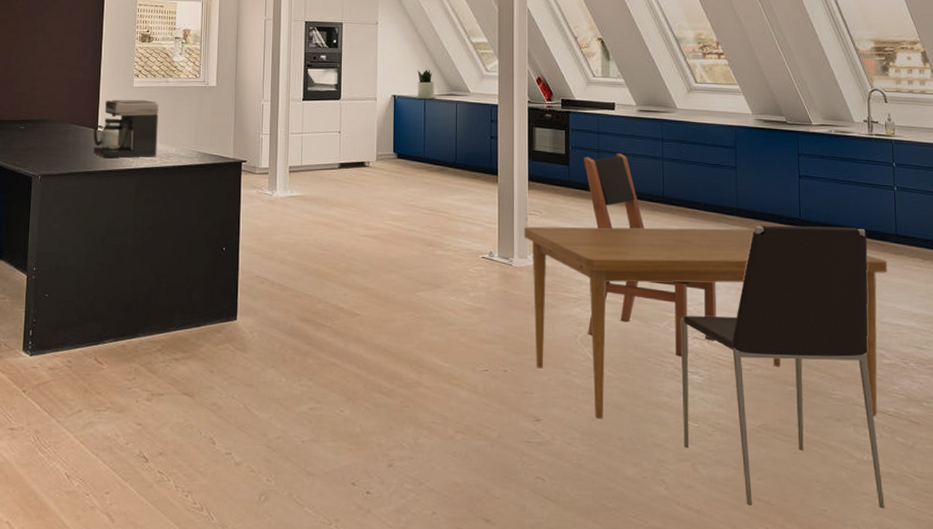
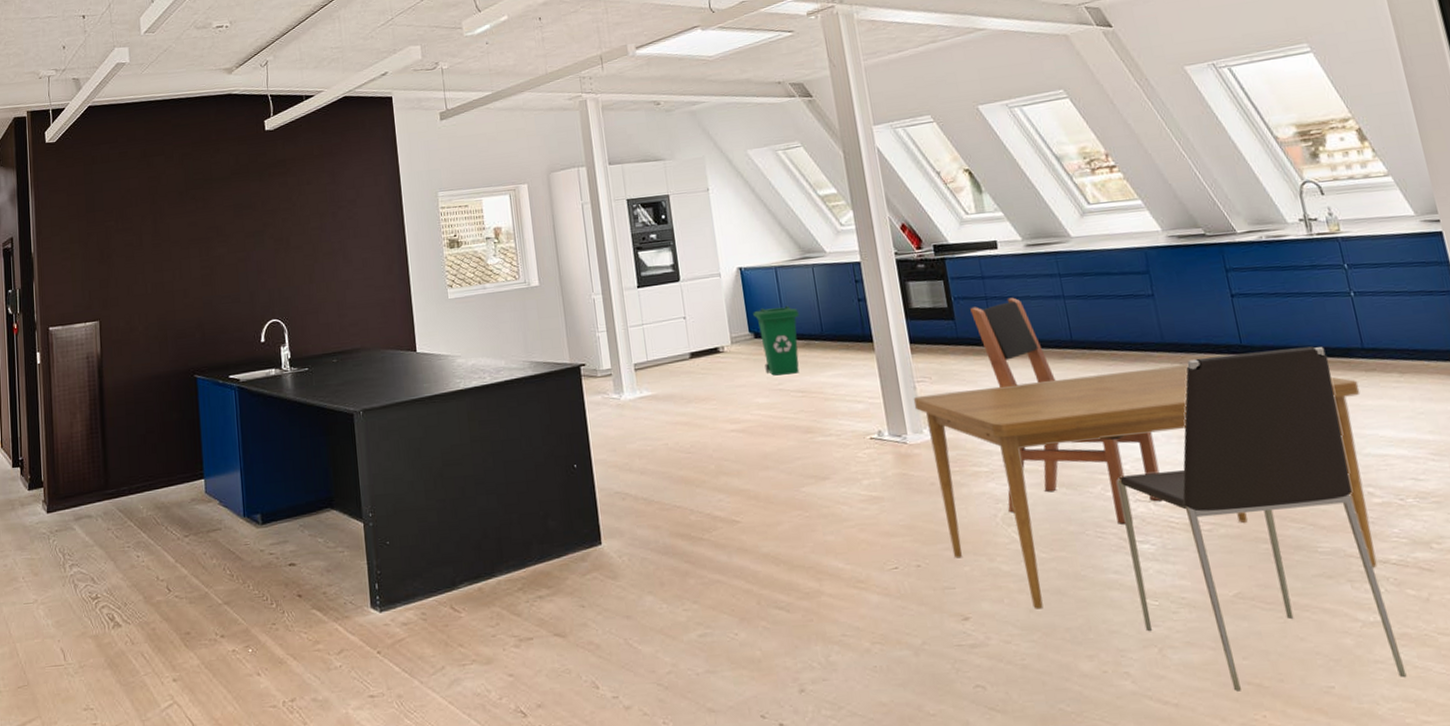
coffee maker: present [93,99,159,158] -> none [411,311,485,382]
recycling bin: none [399,133,438,194] -> present [753,305,800,376]
planter: present [416,69,436,100] -> none [761,233,788,269]

